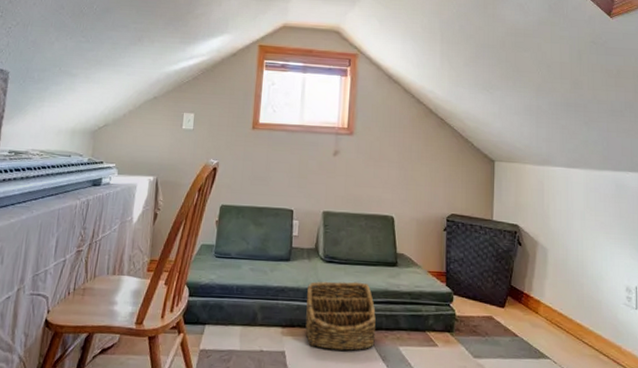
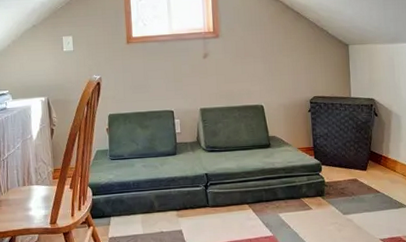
basket: present [305,281,376,351] -> none [195,165,258,223]

